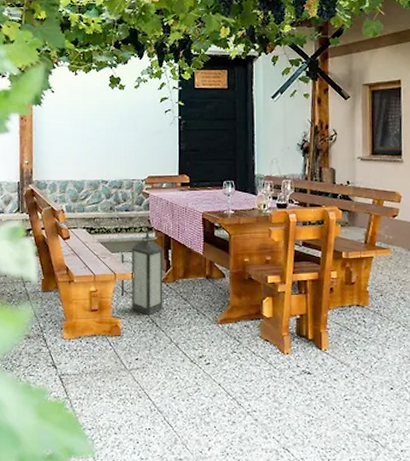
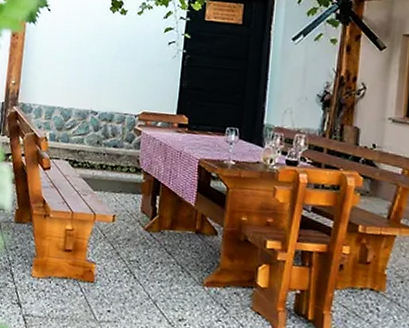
lantern: present [121,229,163,316] -> none [99,170,150,265]

